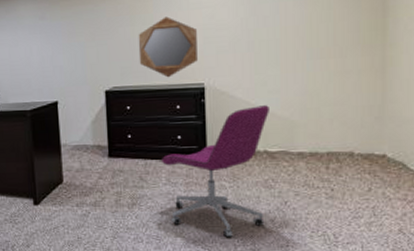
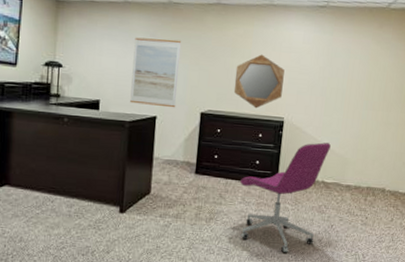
wall art: none [24,18,77,92] -> present [130,37,182,108]

